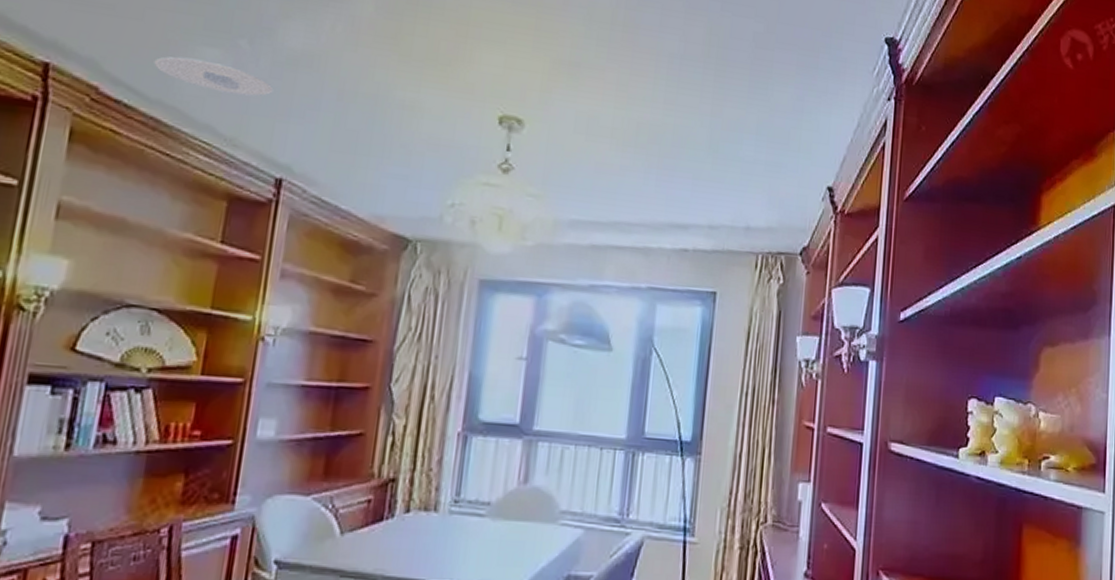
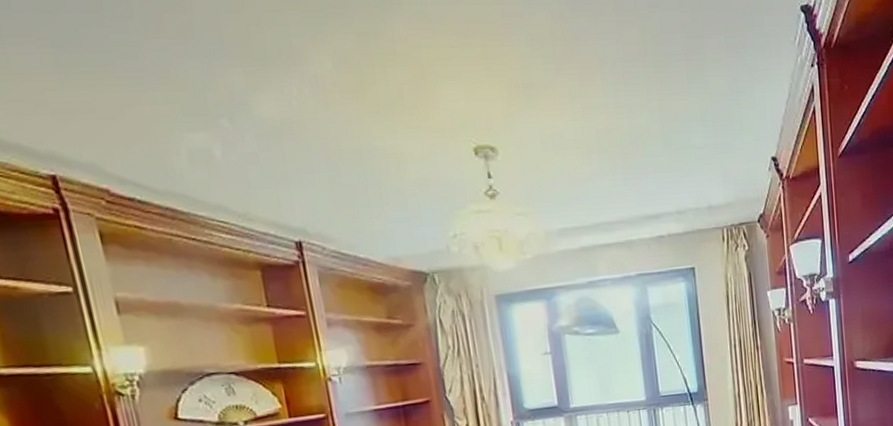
recessed light: present [153,56,274,97] -> none [149,145,267,173]

